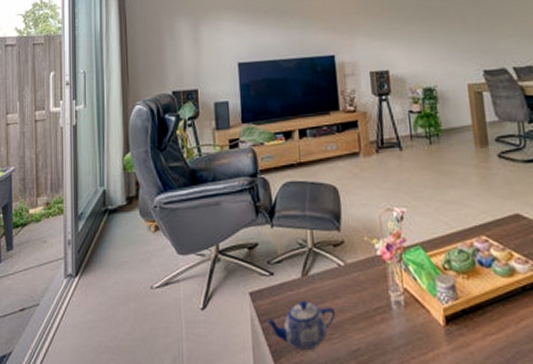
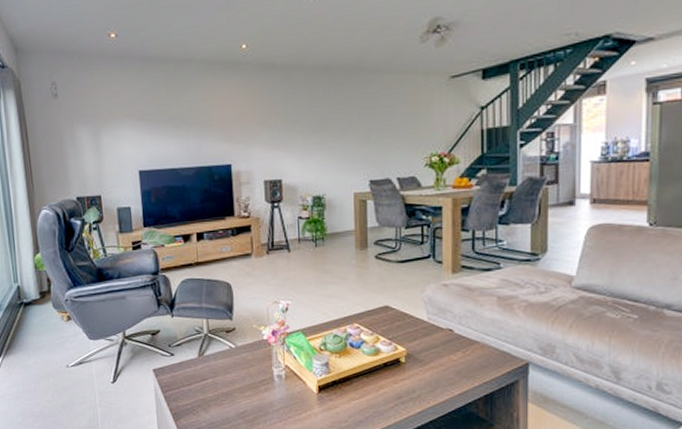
teapot: present [265,301,336,351] -> none [167,376,227,413]

